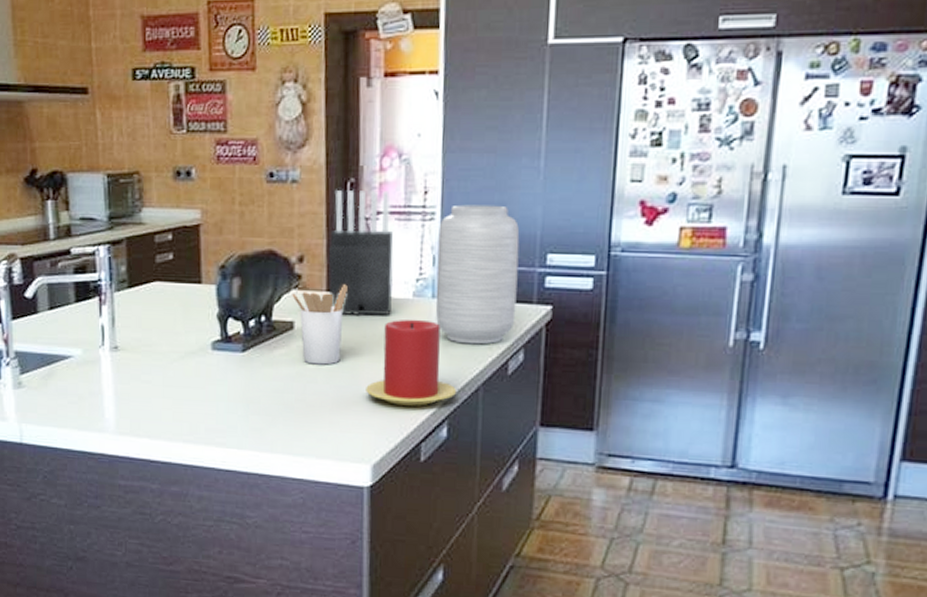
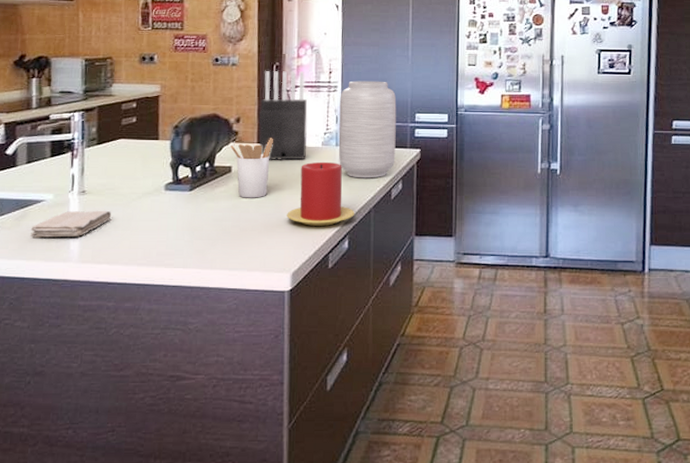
washcloth: none [60,371,150,403] -> present [30,210,112,238]

